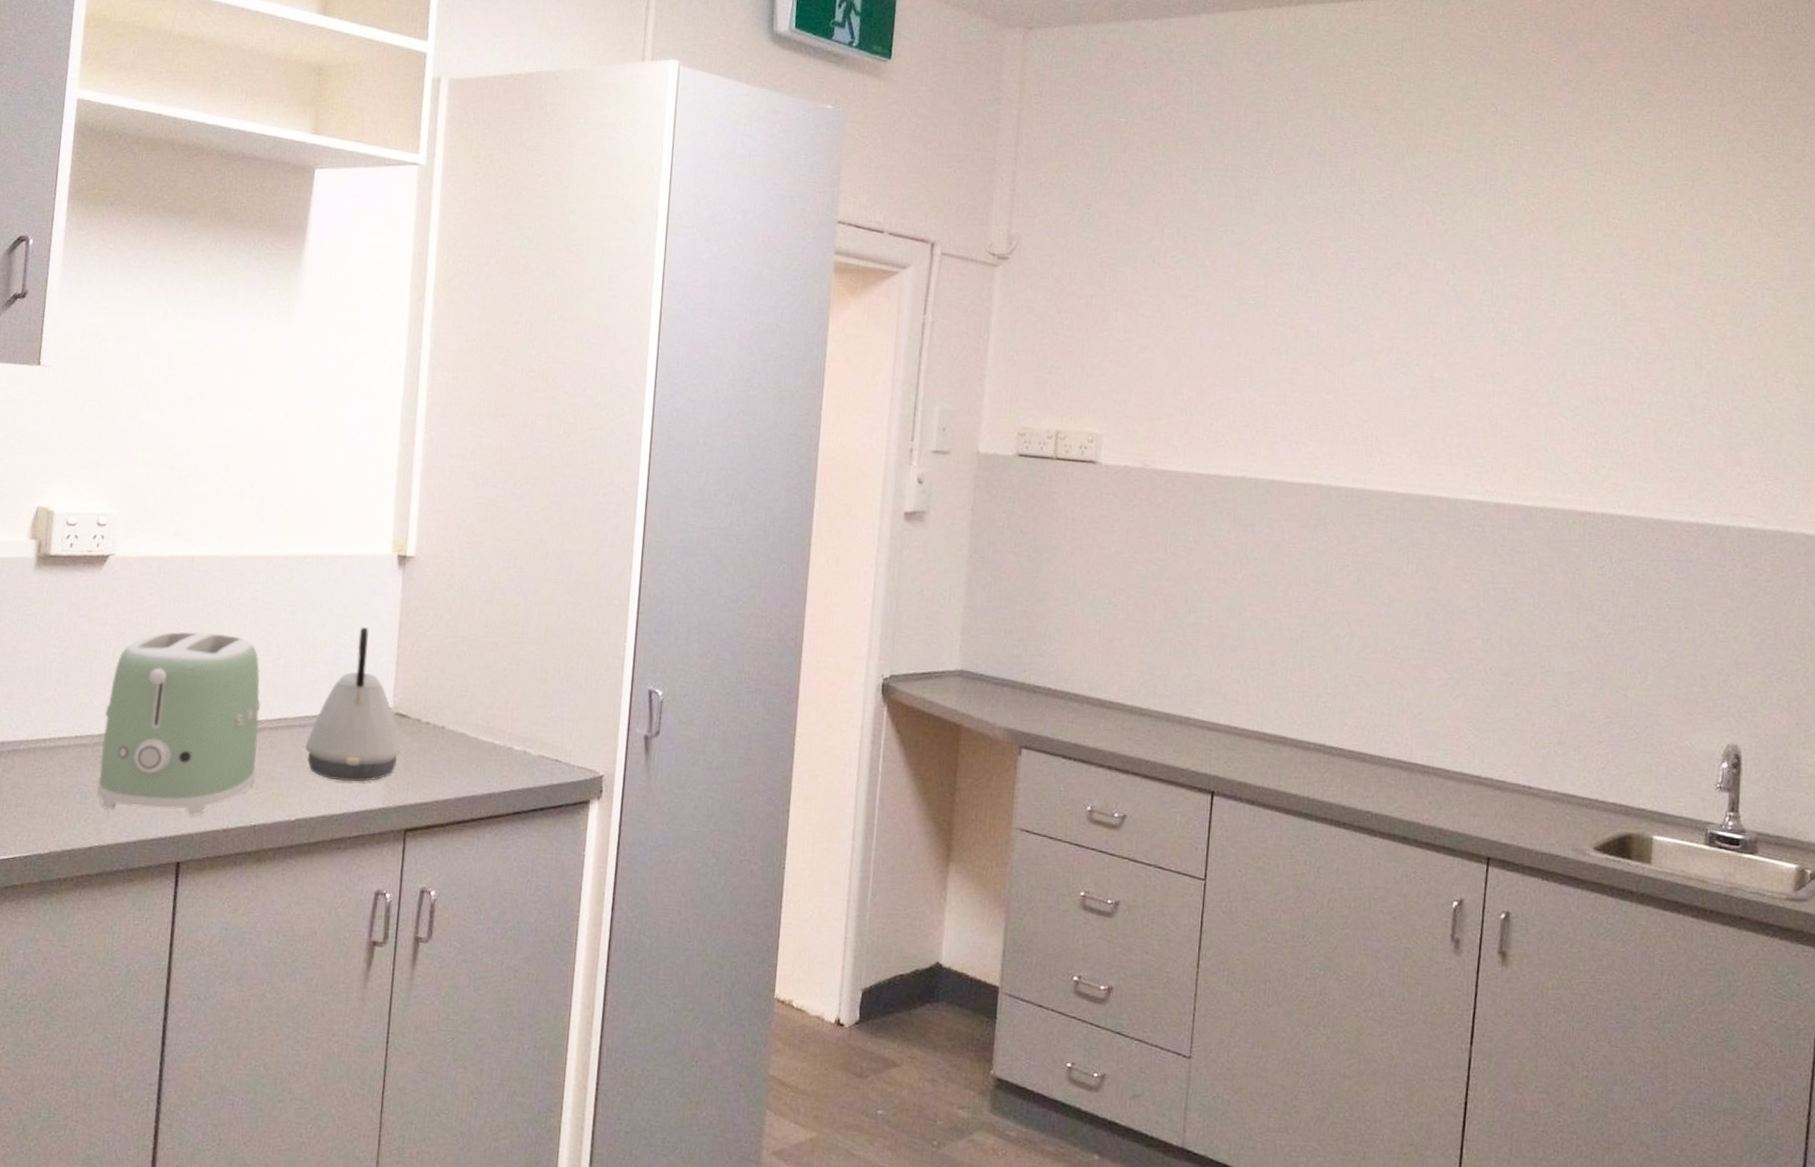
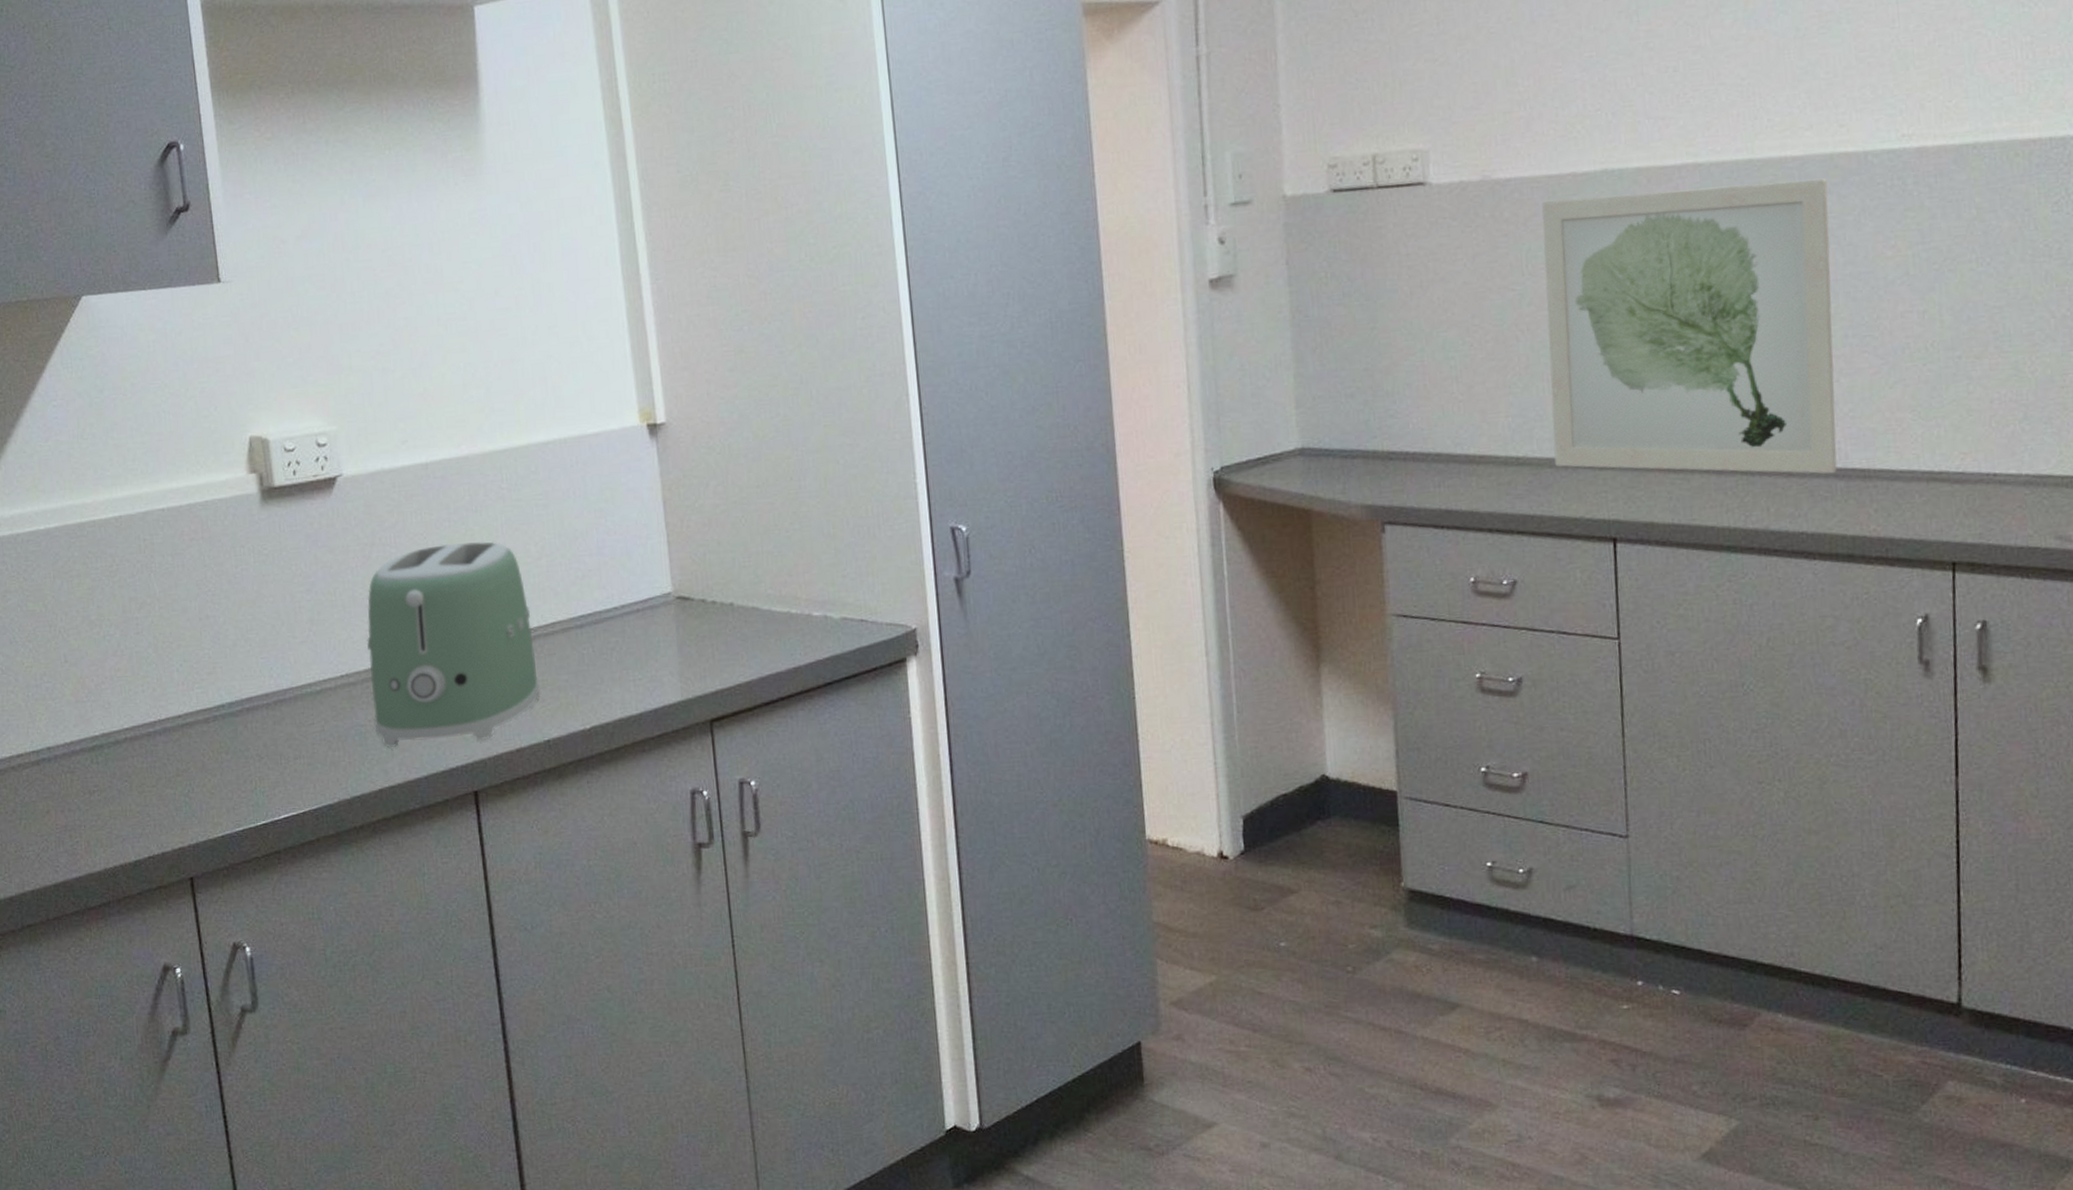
kettle: present [305,626,401,782] -> none [586,508,691,679]
wall art: none [1172,495,1422,765] -> present [1542,178,1837,474]

